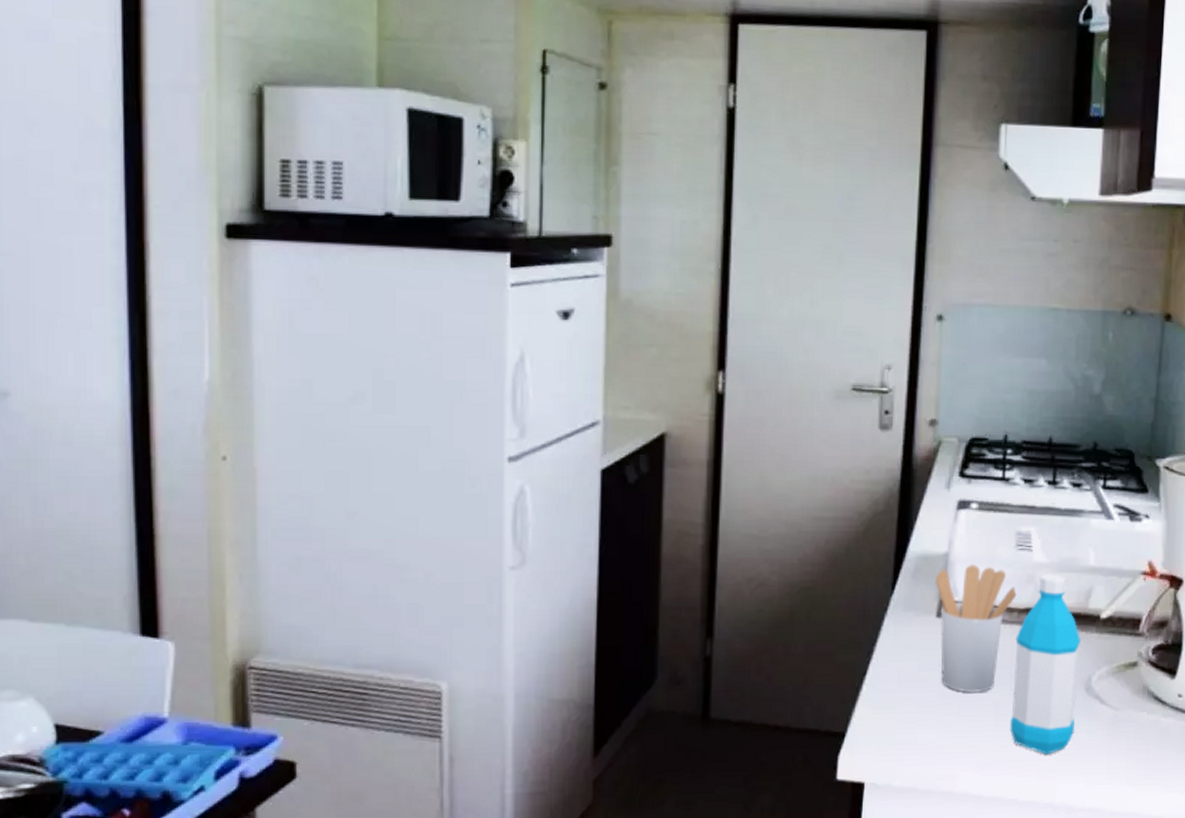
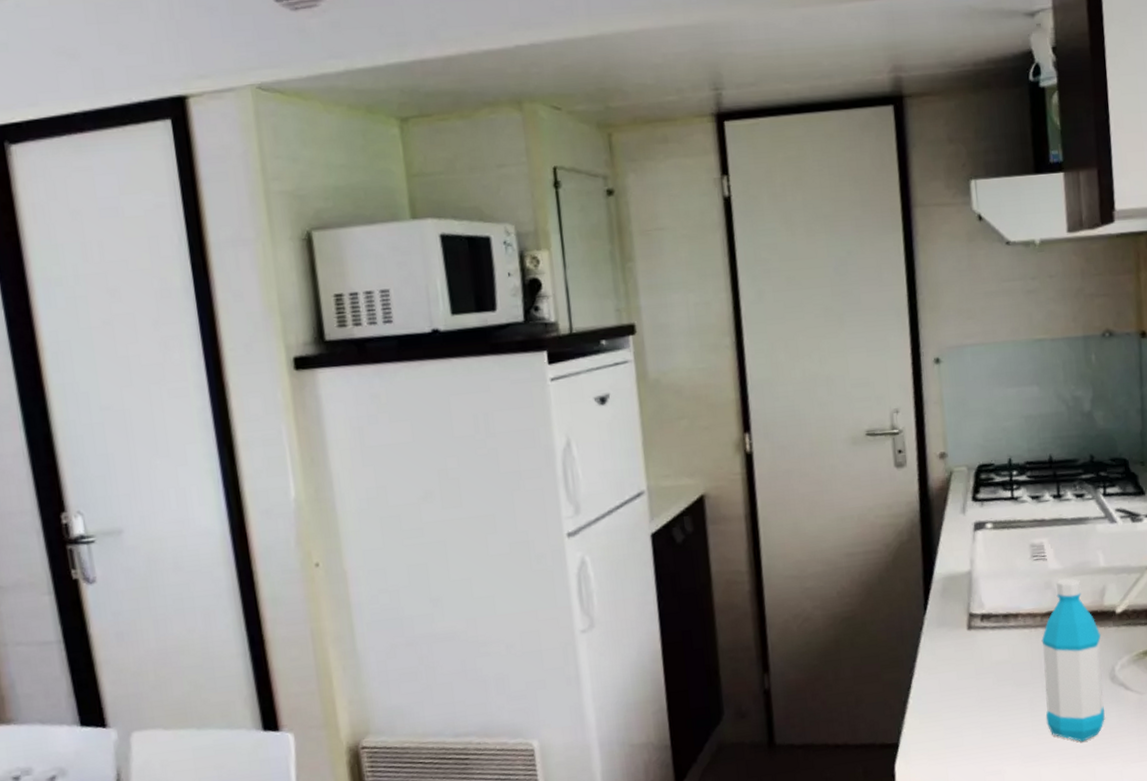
utensil holder: present [934,563,1017,693] -> none [962,578,1038,695]

